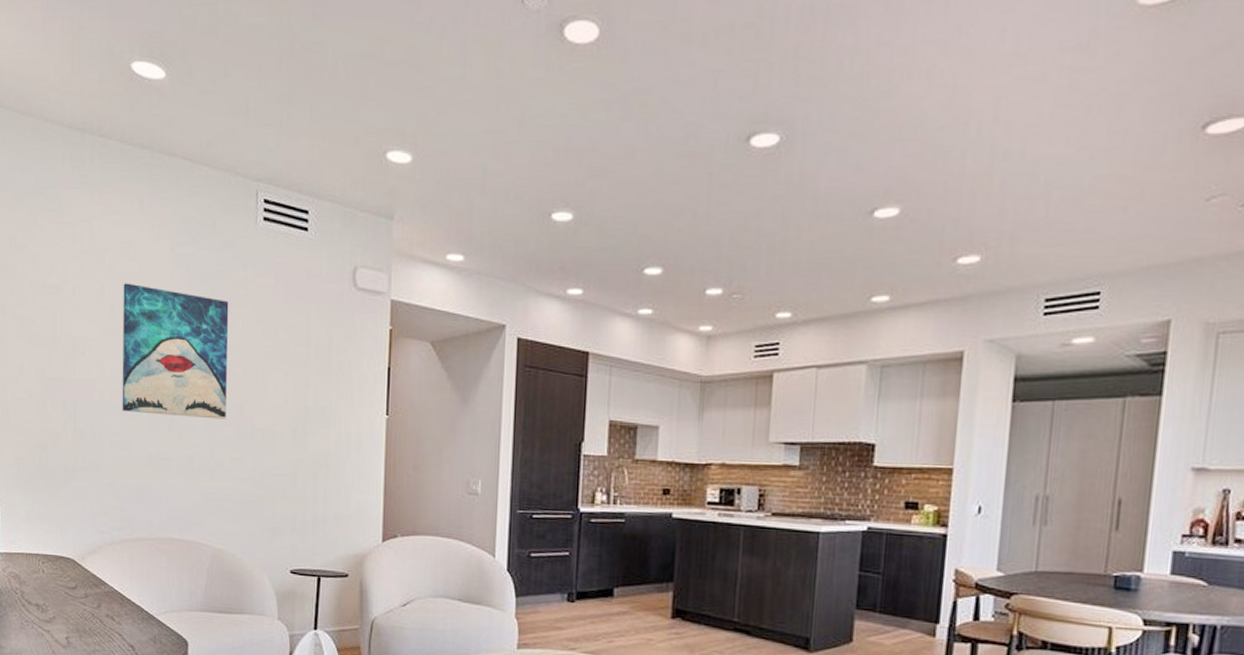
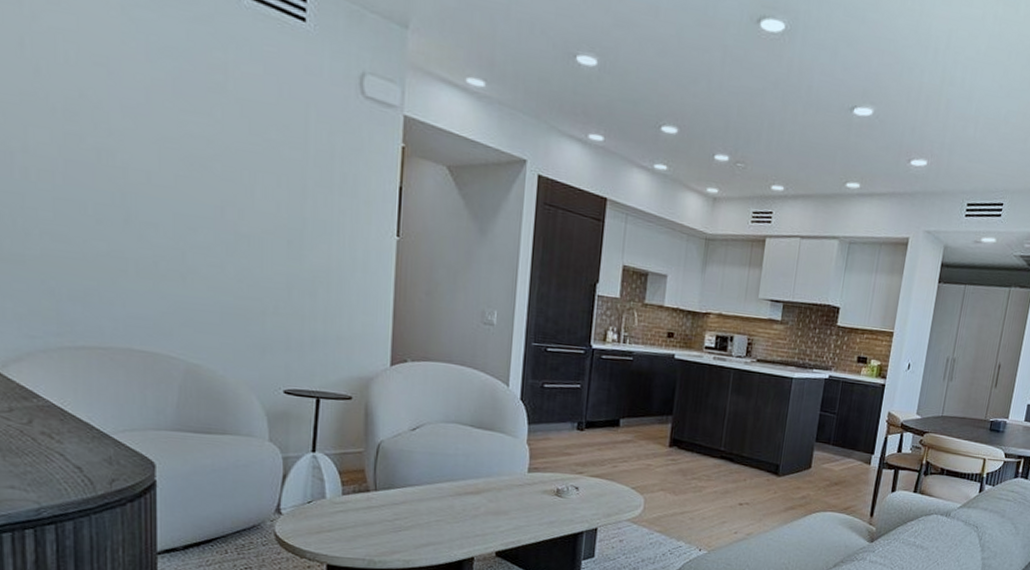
wall art: present [122,283,229,419] -> none [53,39,204,221]

